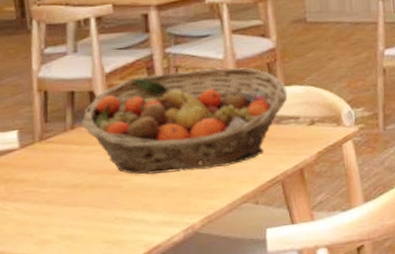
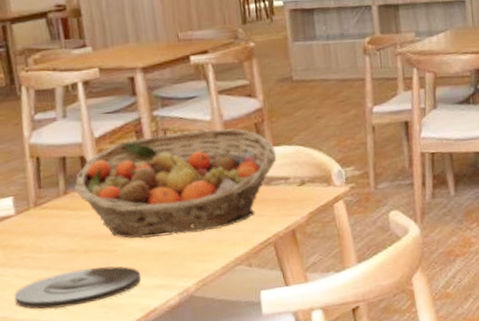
plate: none [14,202,145,245] -> present [14,266,141,309]

